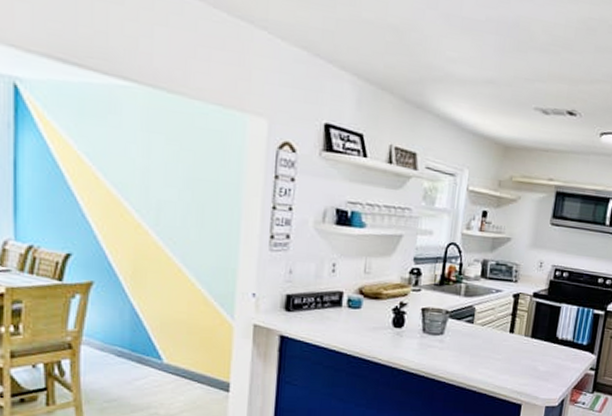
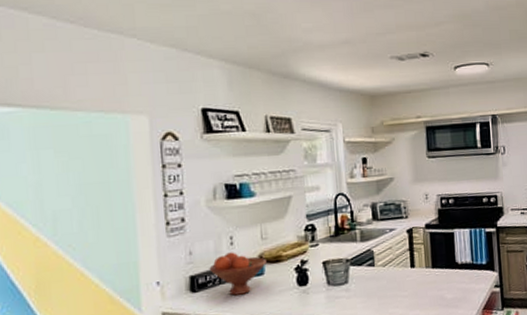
fruit bowl: none [307,279,365,324] -> present [209,252,266,296]

